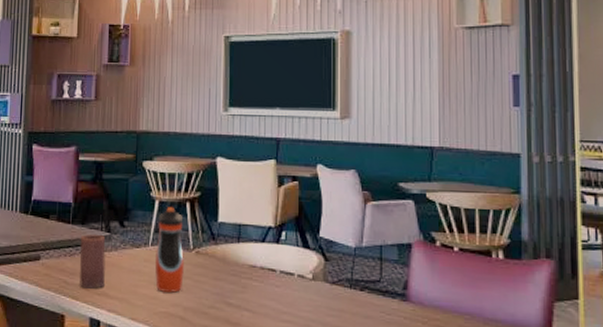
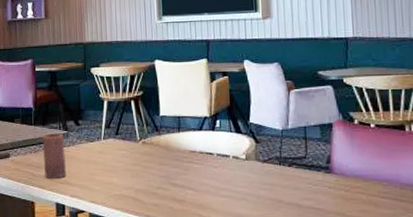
water bottle: present [155,207,184,293] -> none [107,106,134,178]

